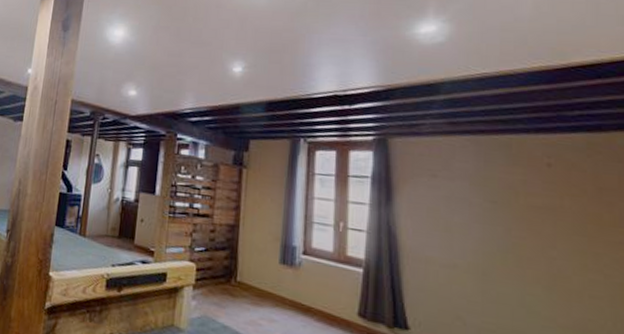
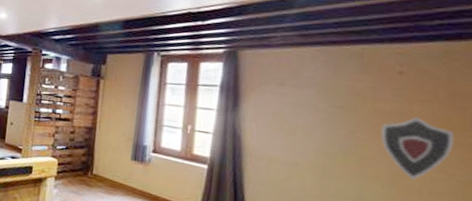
decorative shield: none [536,212,607,283] -> present [380,117,455,180]

